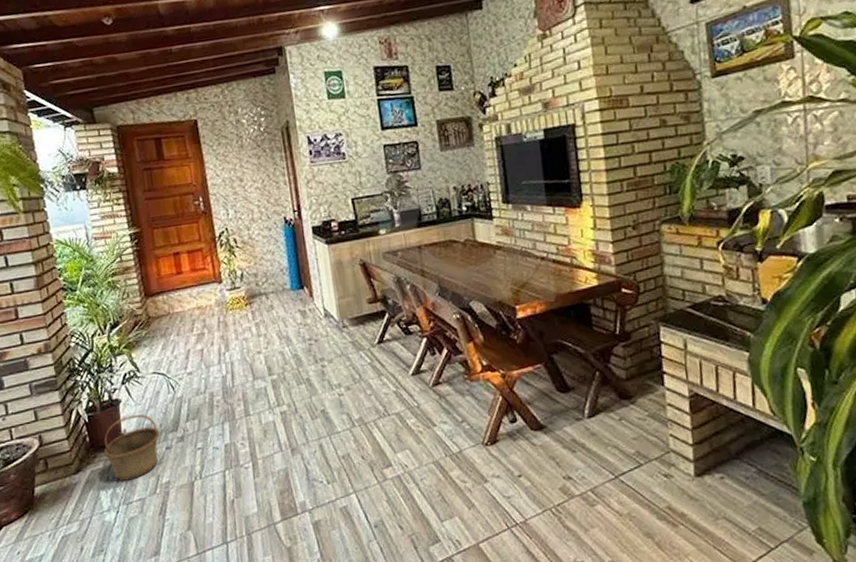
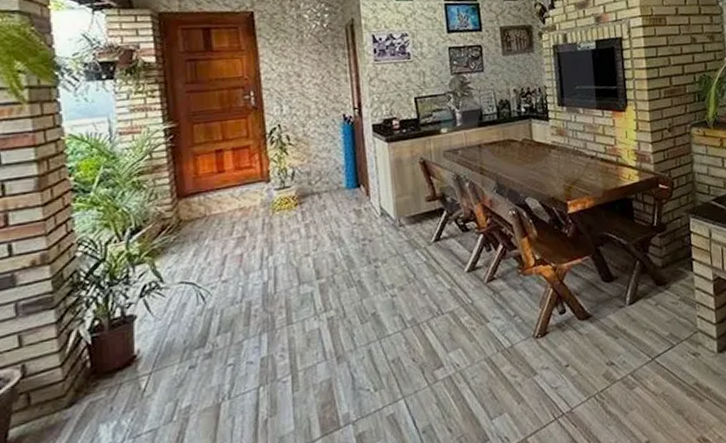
basket: present [103,414,160,481] -> none [108,330,184,411]

